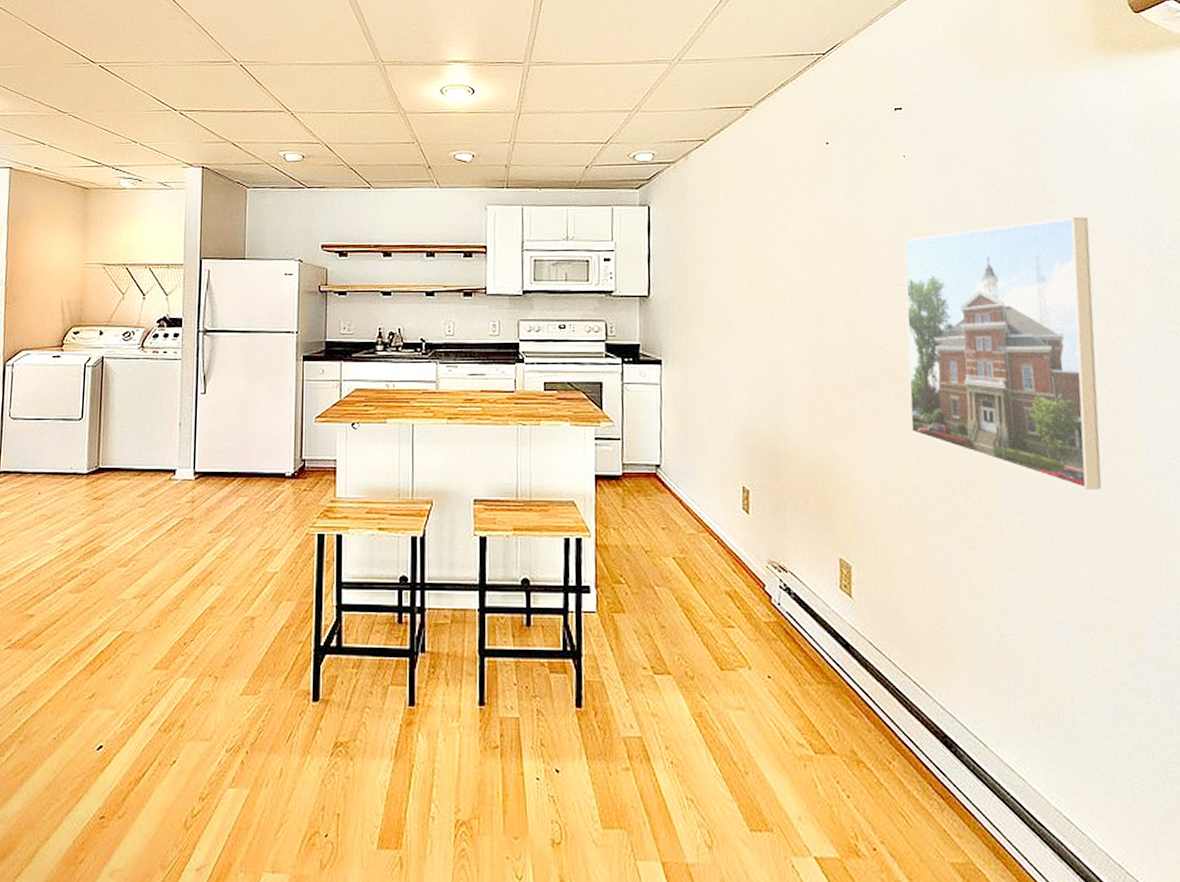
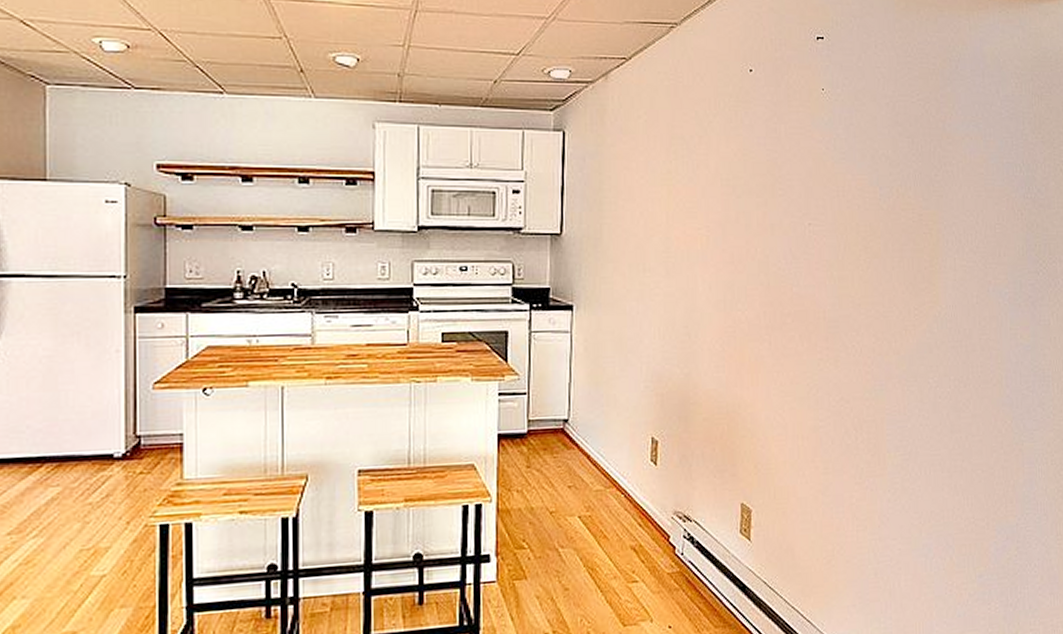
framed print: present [904,217,1102,491] -> none [812,160,978,423]

